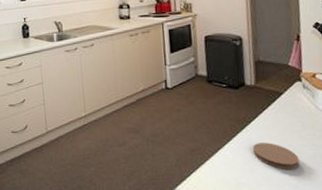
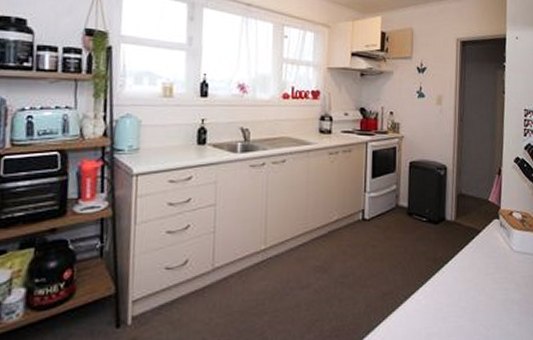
coaster: present [253,142,300,170] -> none [446,286,491,318]

